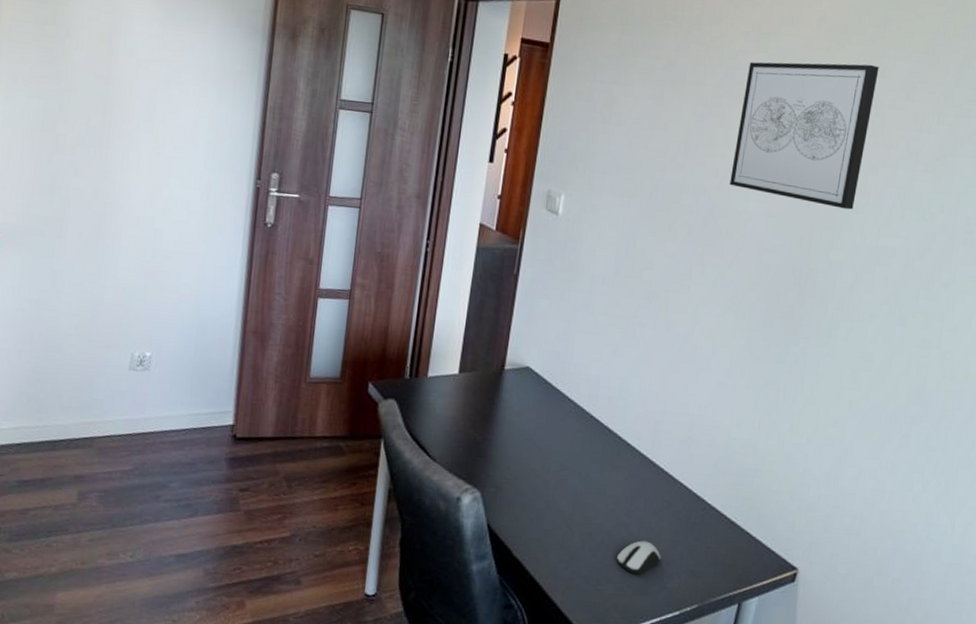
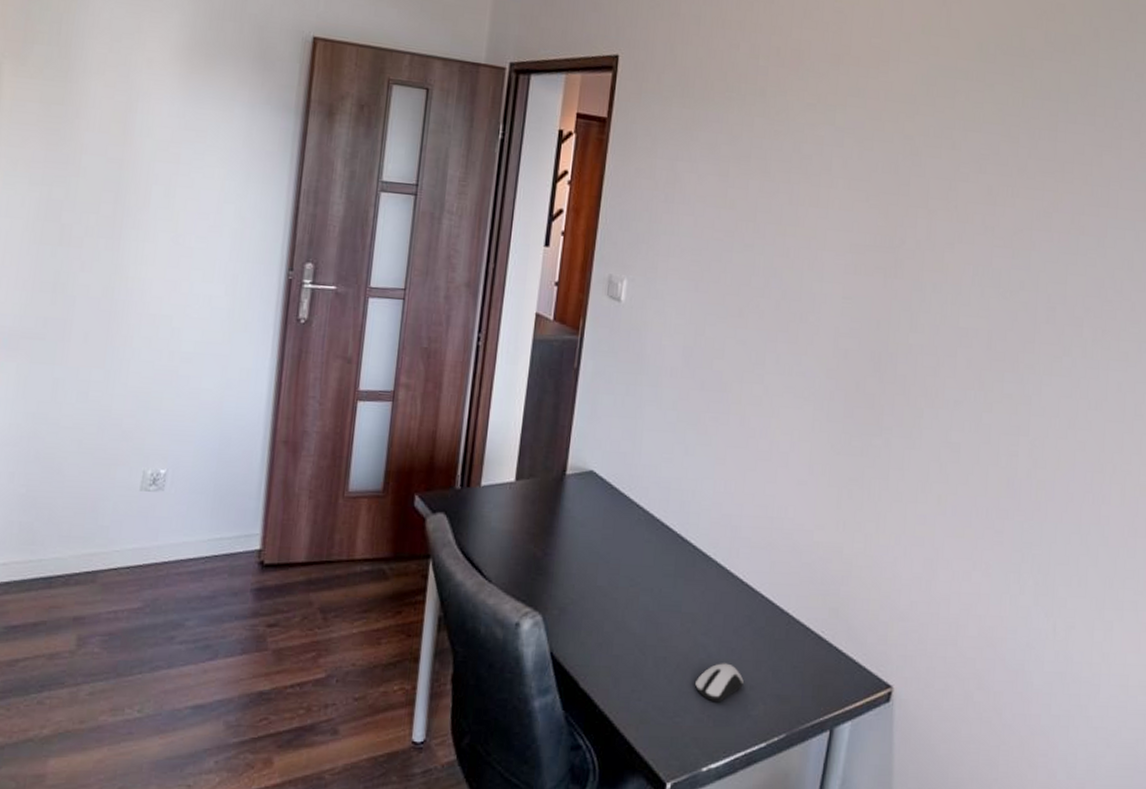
wall art: present [729,61,879,210] -> none [801,135,950,289]

